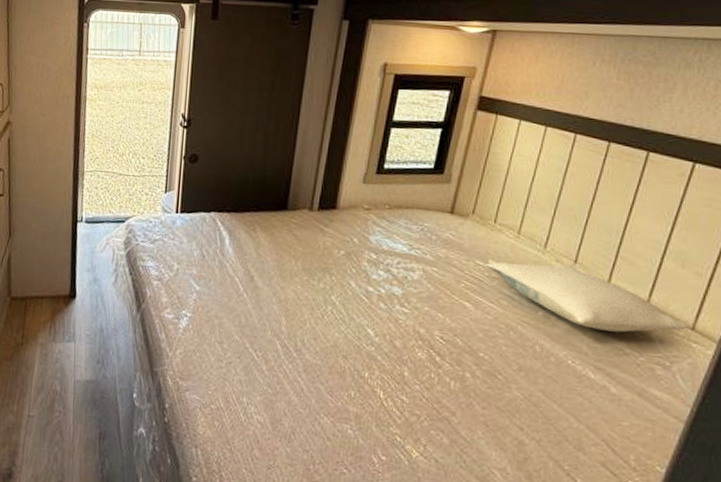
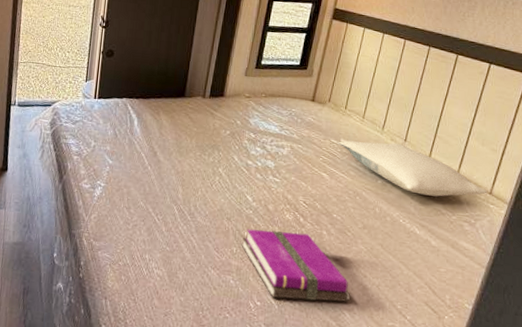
hardback book: none [361,369,502,460] -> present [241,229,350,302]

